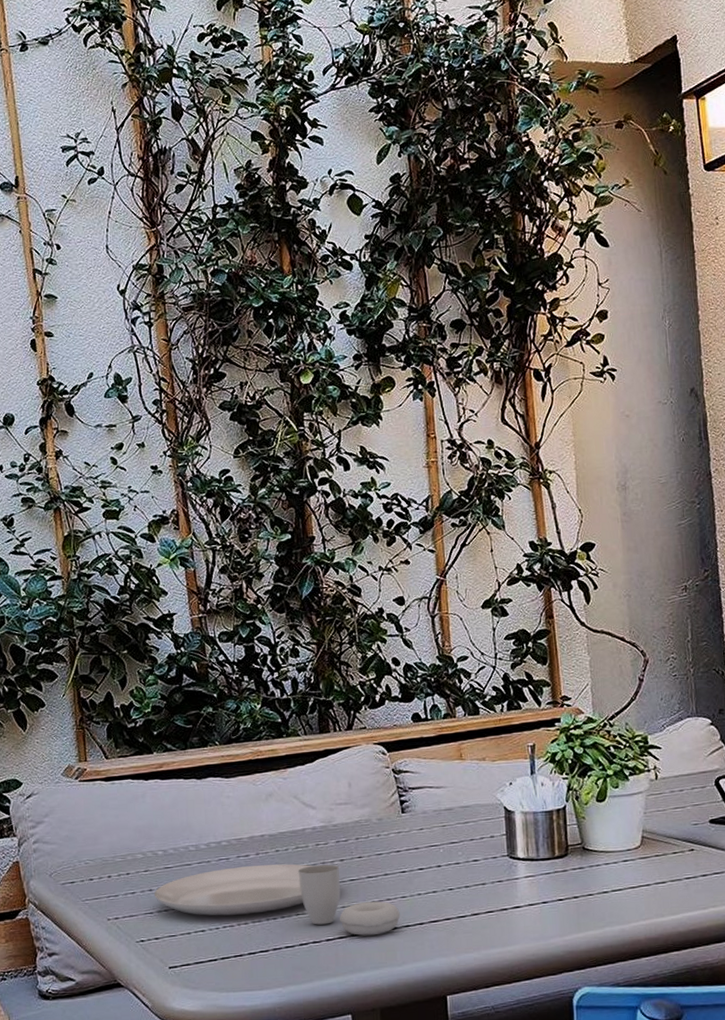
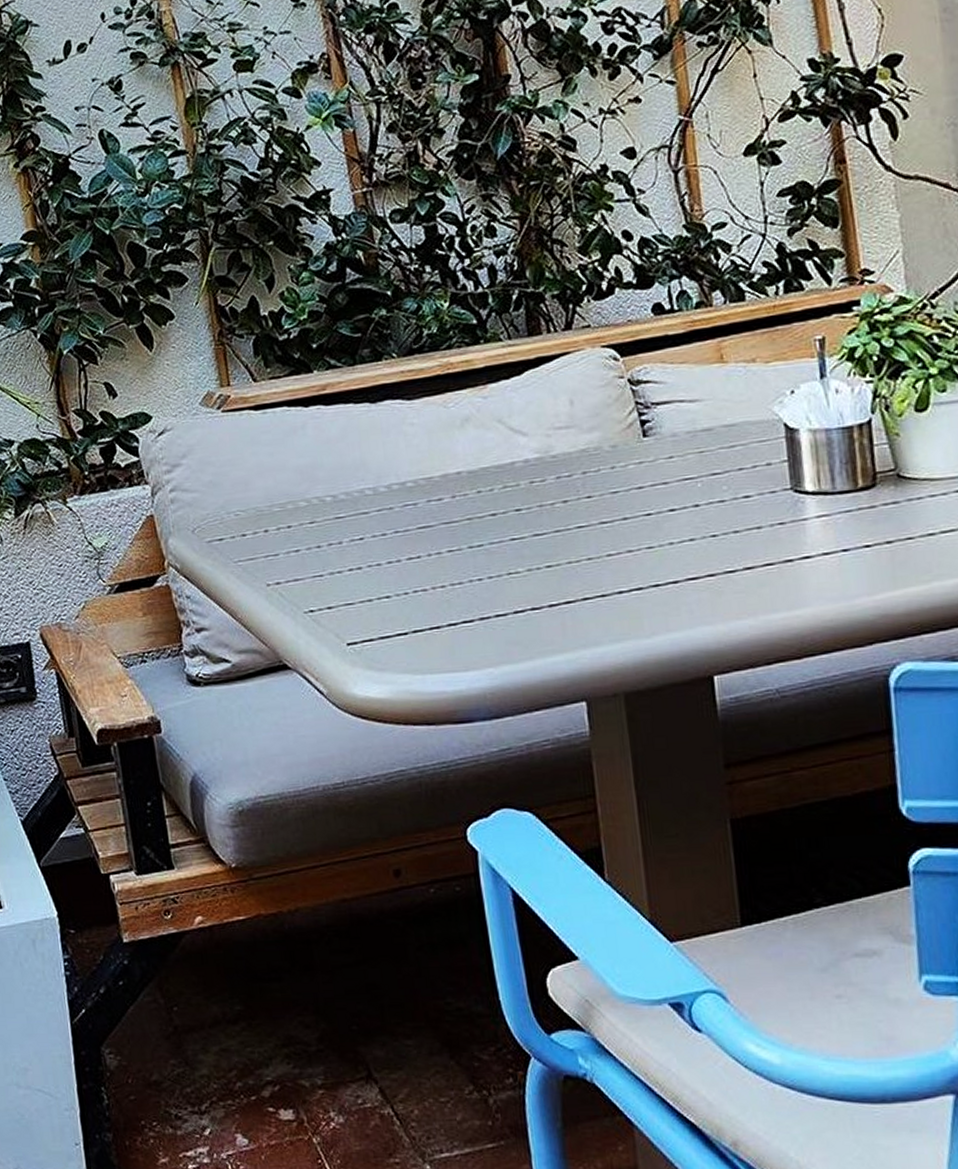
plate: present [153,863,314,916] -> none [323,508,528,578]
cup: present [298,864,400,935] -> none [507,507,647,599]

